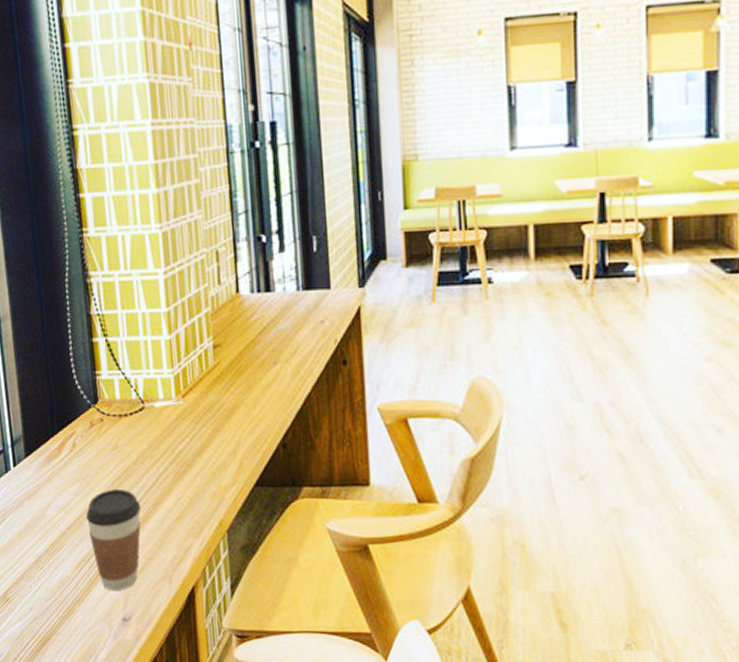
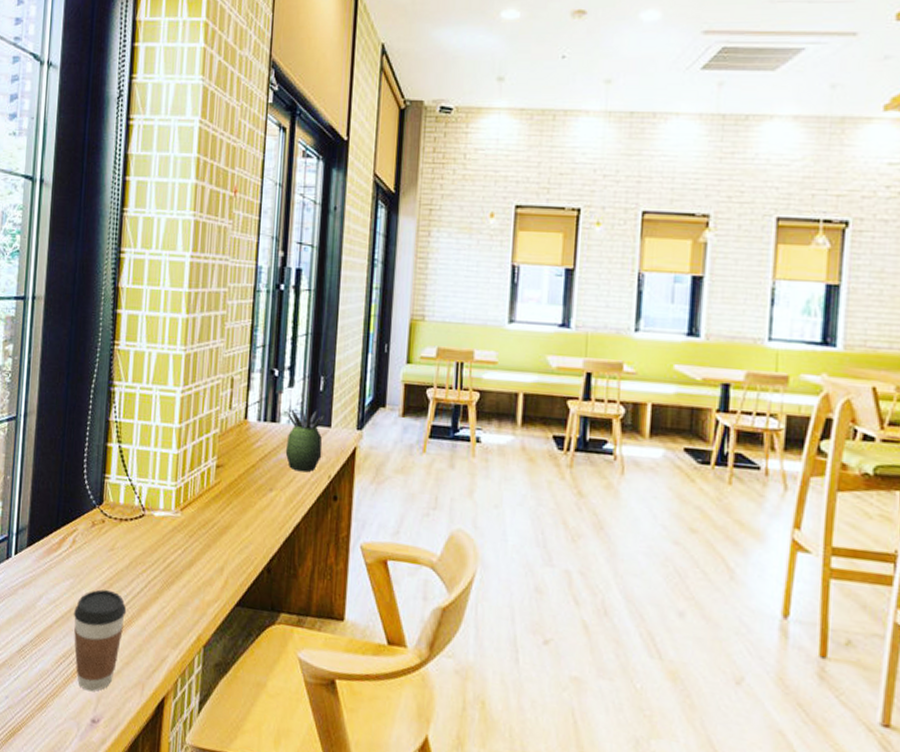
succulent plant: none [280,273,325,340] -> present [285,409,326,472]

